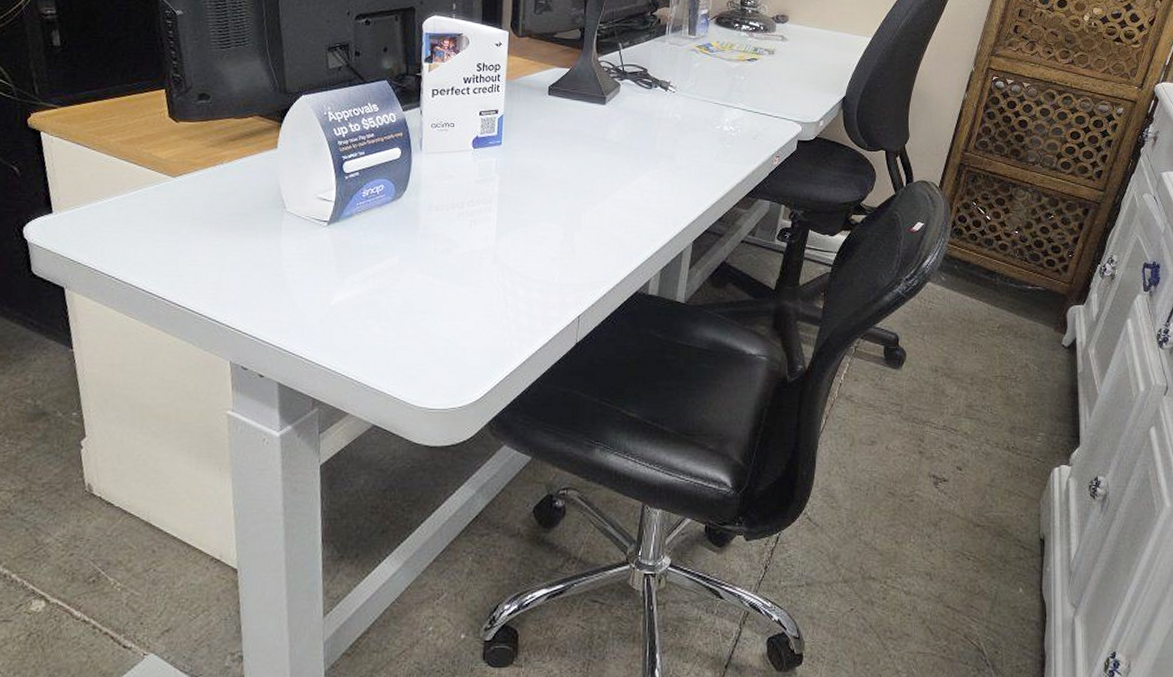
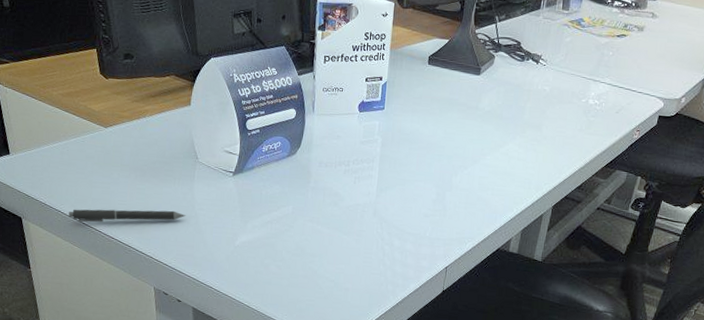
pen: none [124,269,270,290] -> present [69,209,186,223]

